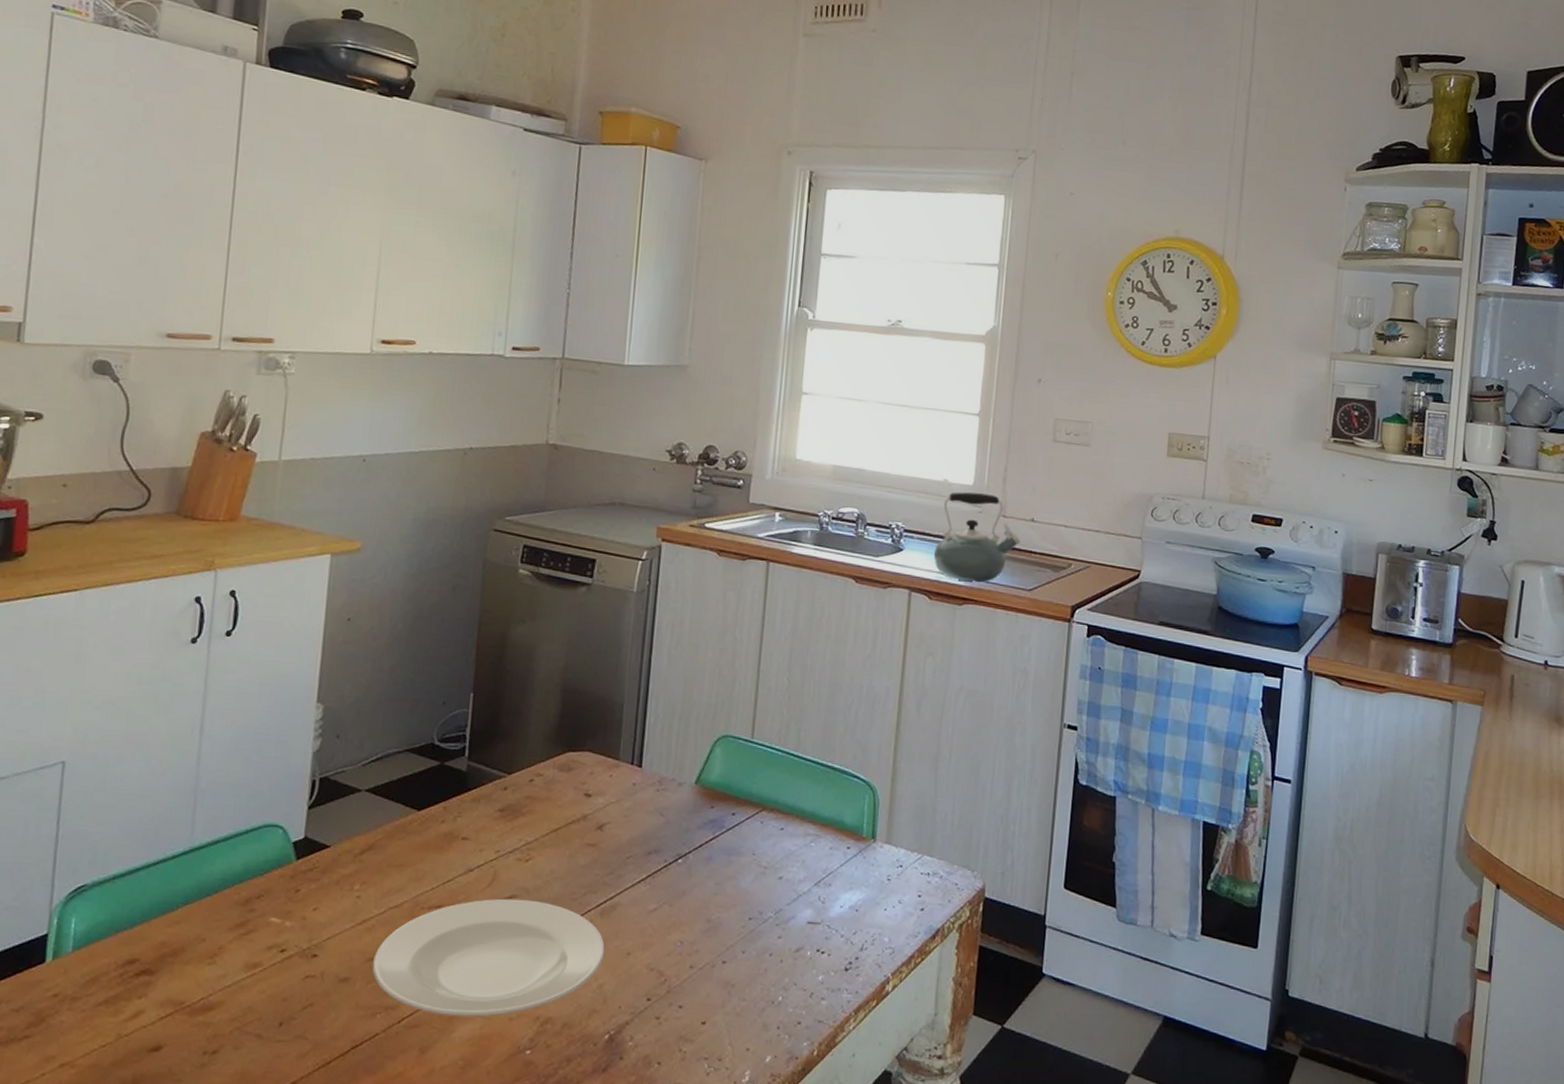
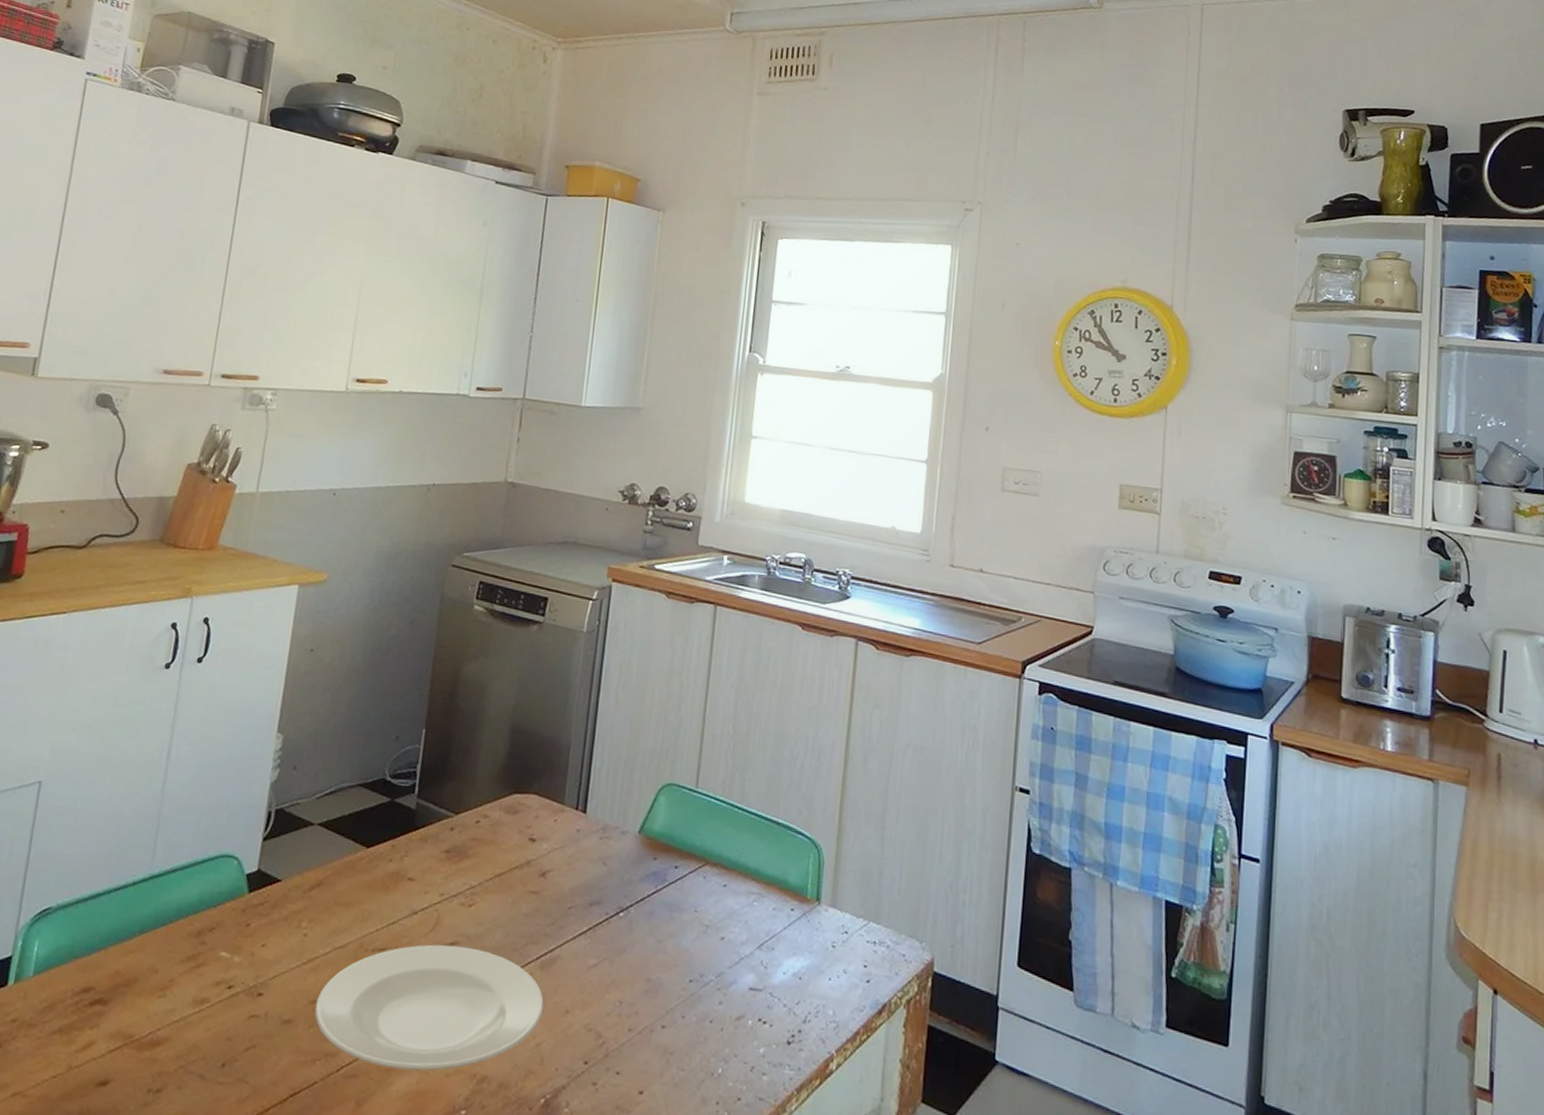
kettle: present [933,492,1021,582] -> none [880,539,970,633]

